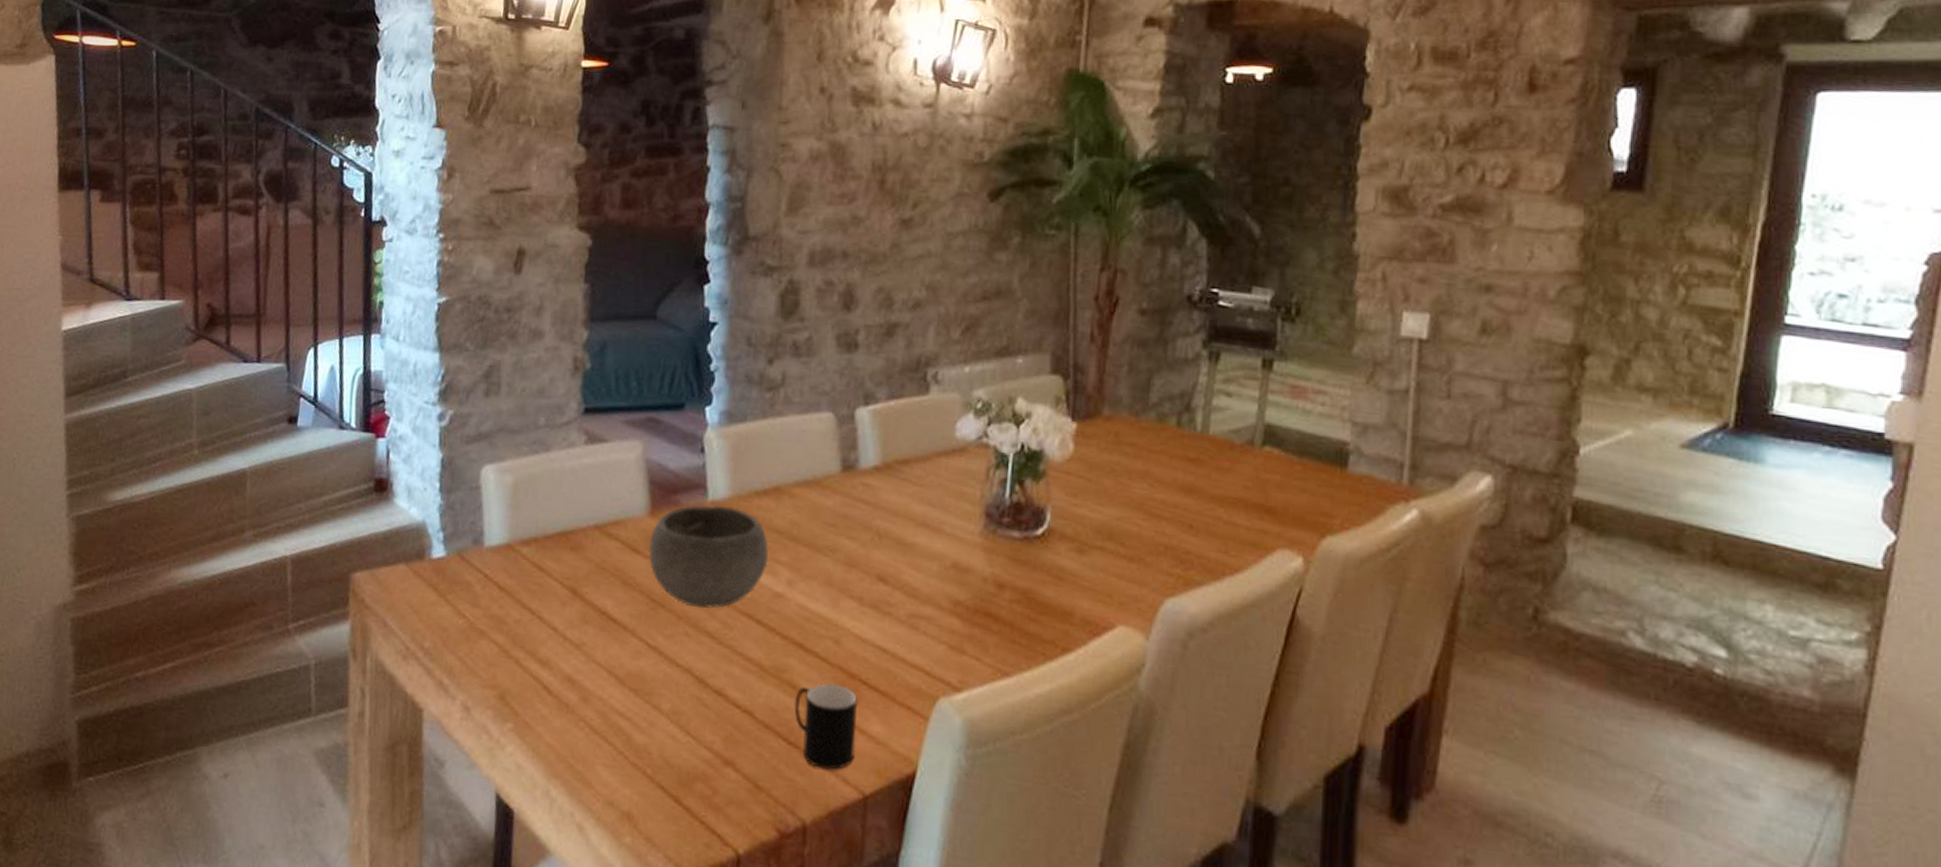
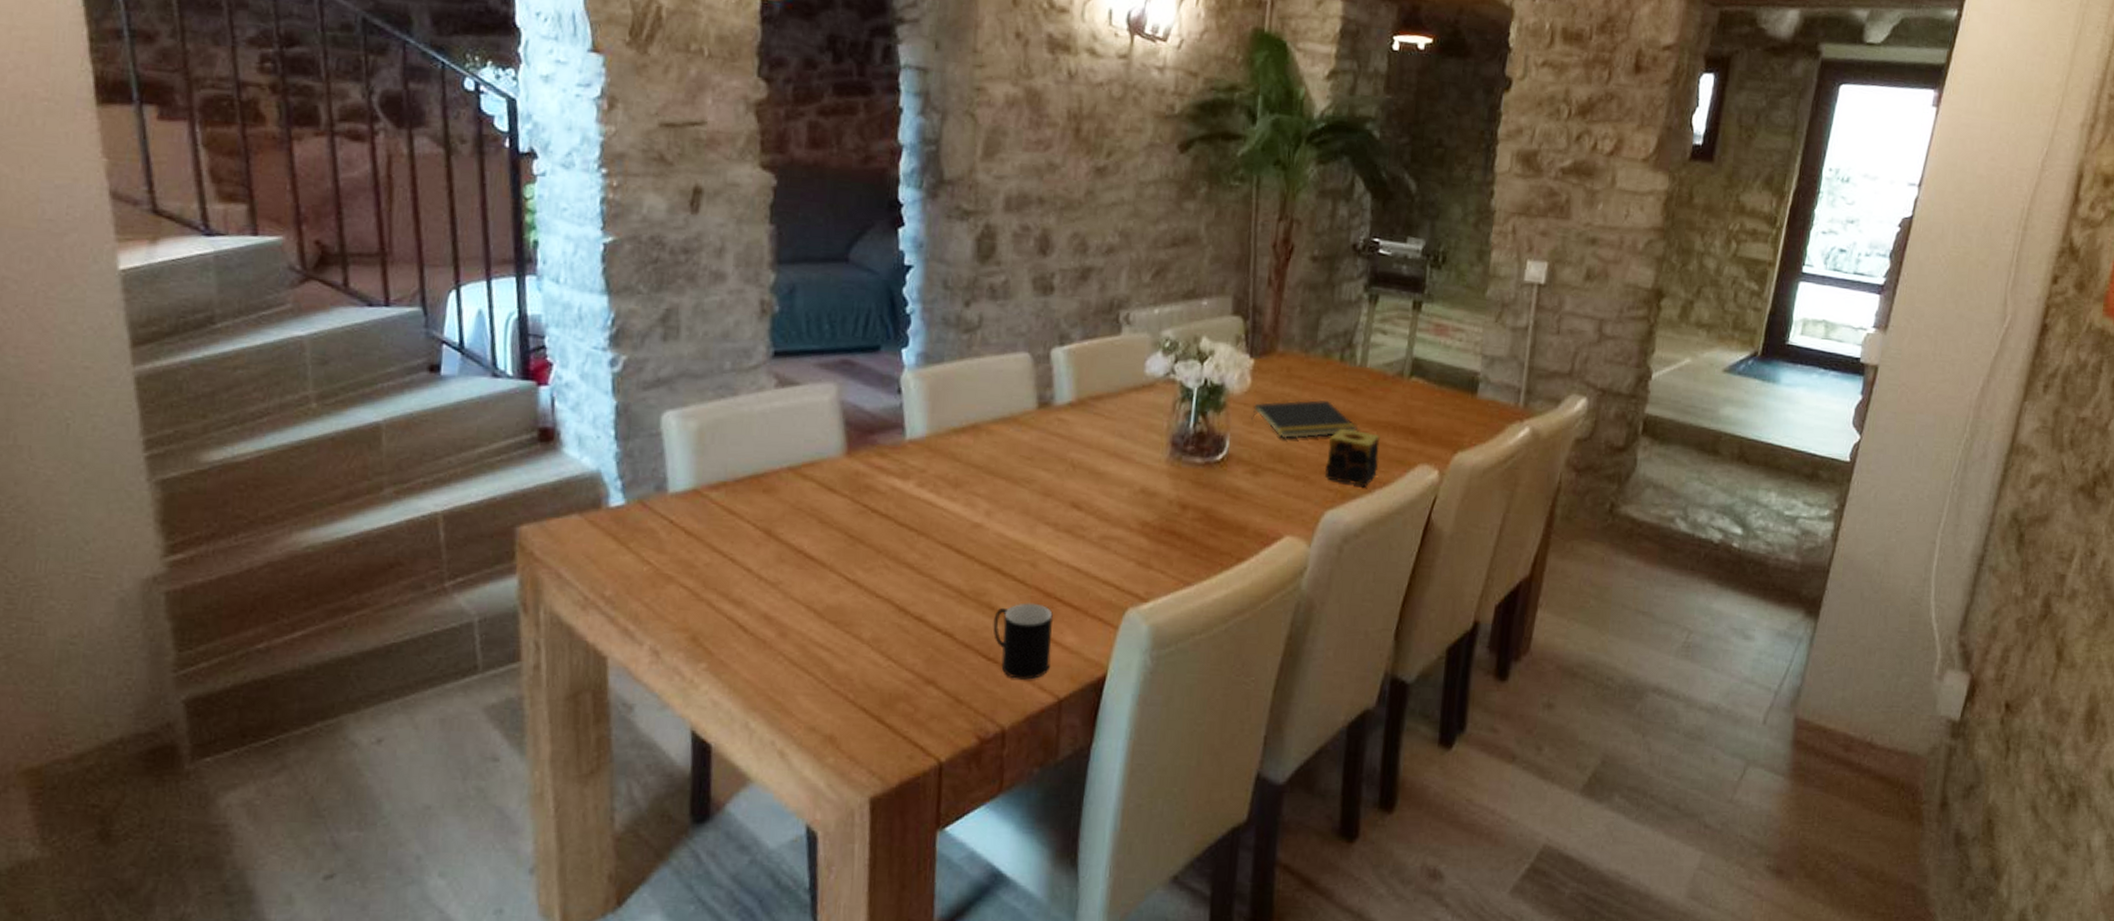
bowl: present [648,504,769,609] -> none [845,443,968,542]
notepad: none [1075,470,1200,514] -> present [1251,400,1358,439]
candle: none [1164,503,1229,572] -> present [1325,428,1380,486]

